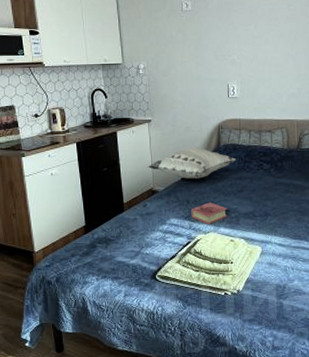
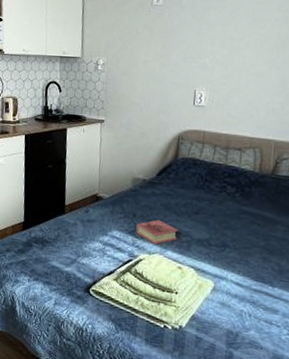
decorative pillow: present [148,147,236,180] -> none [95,155,195,193]

